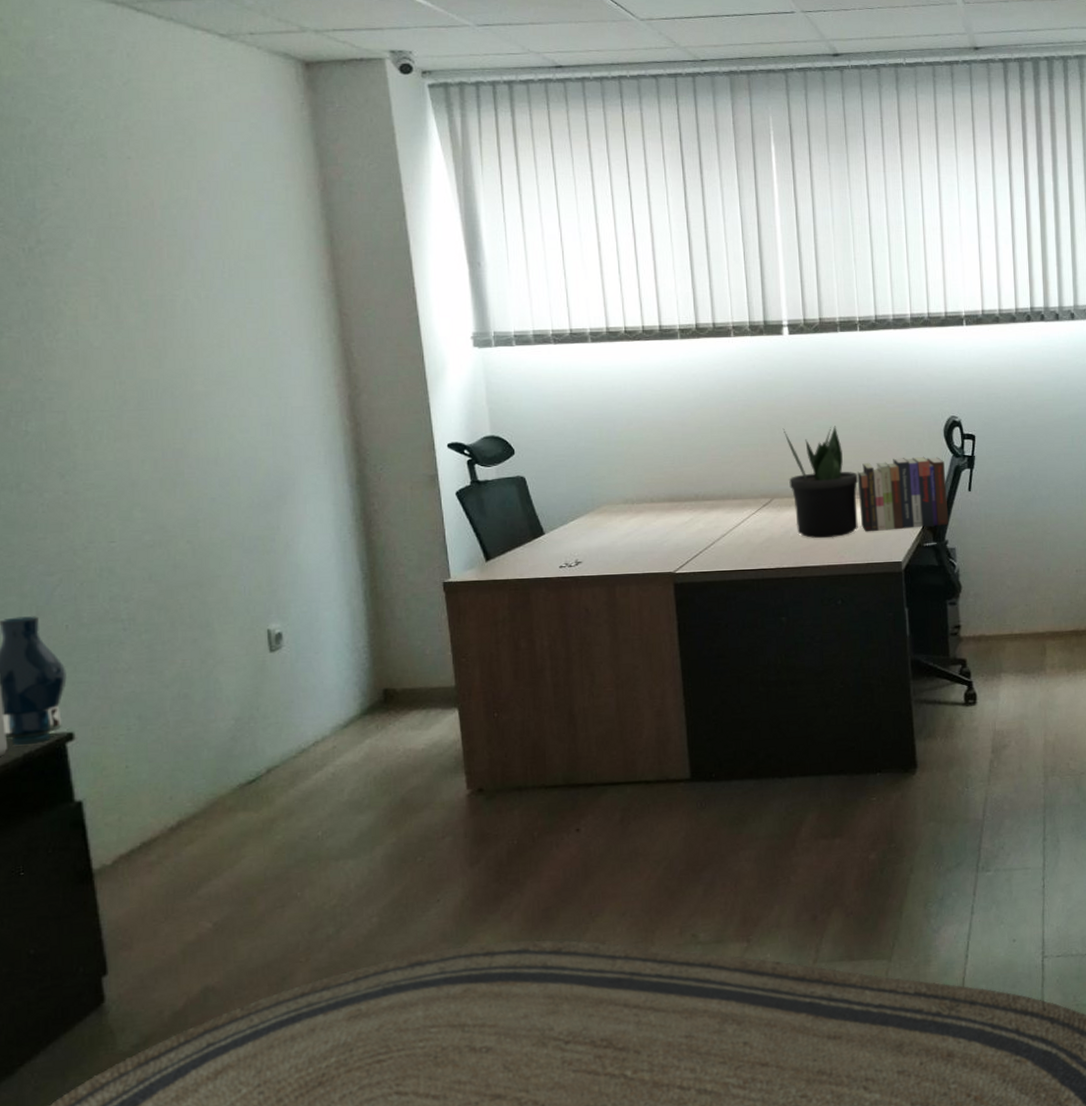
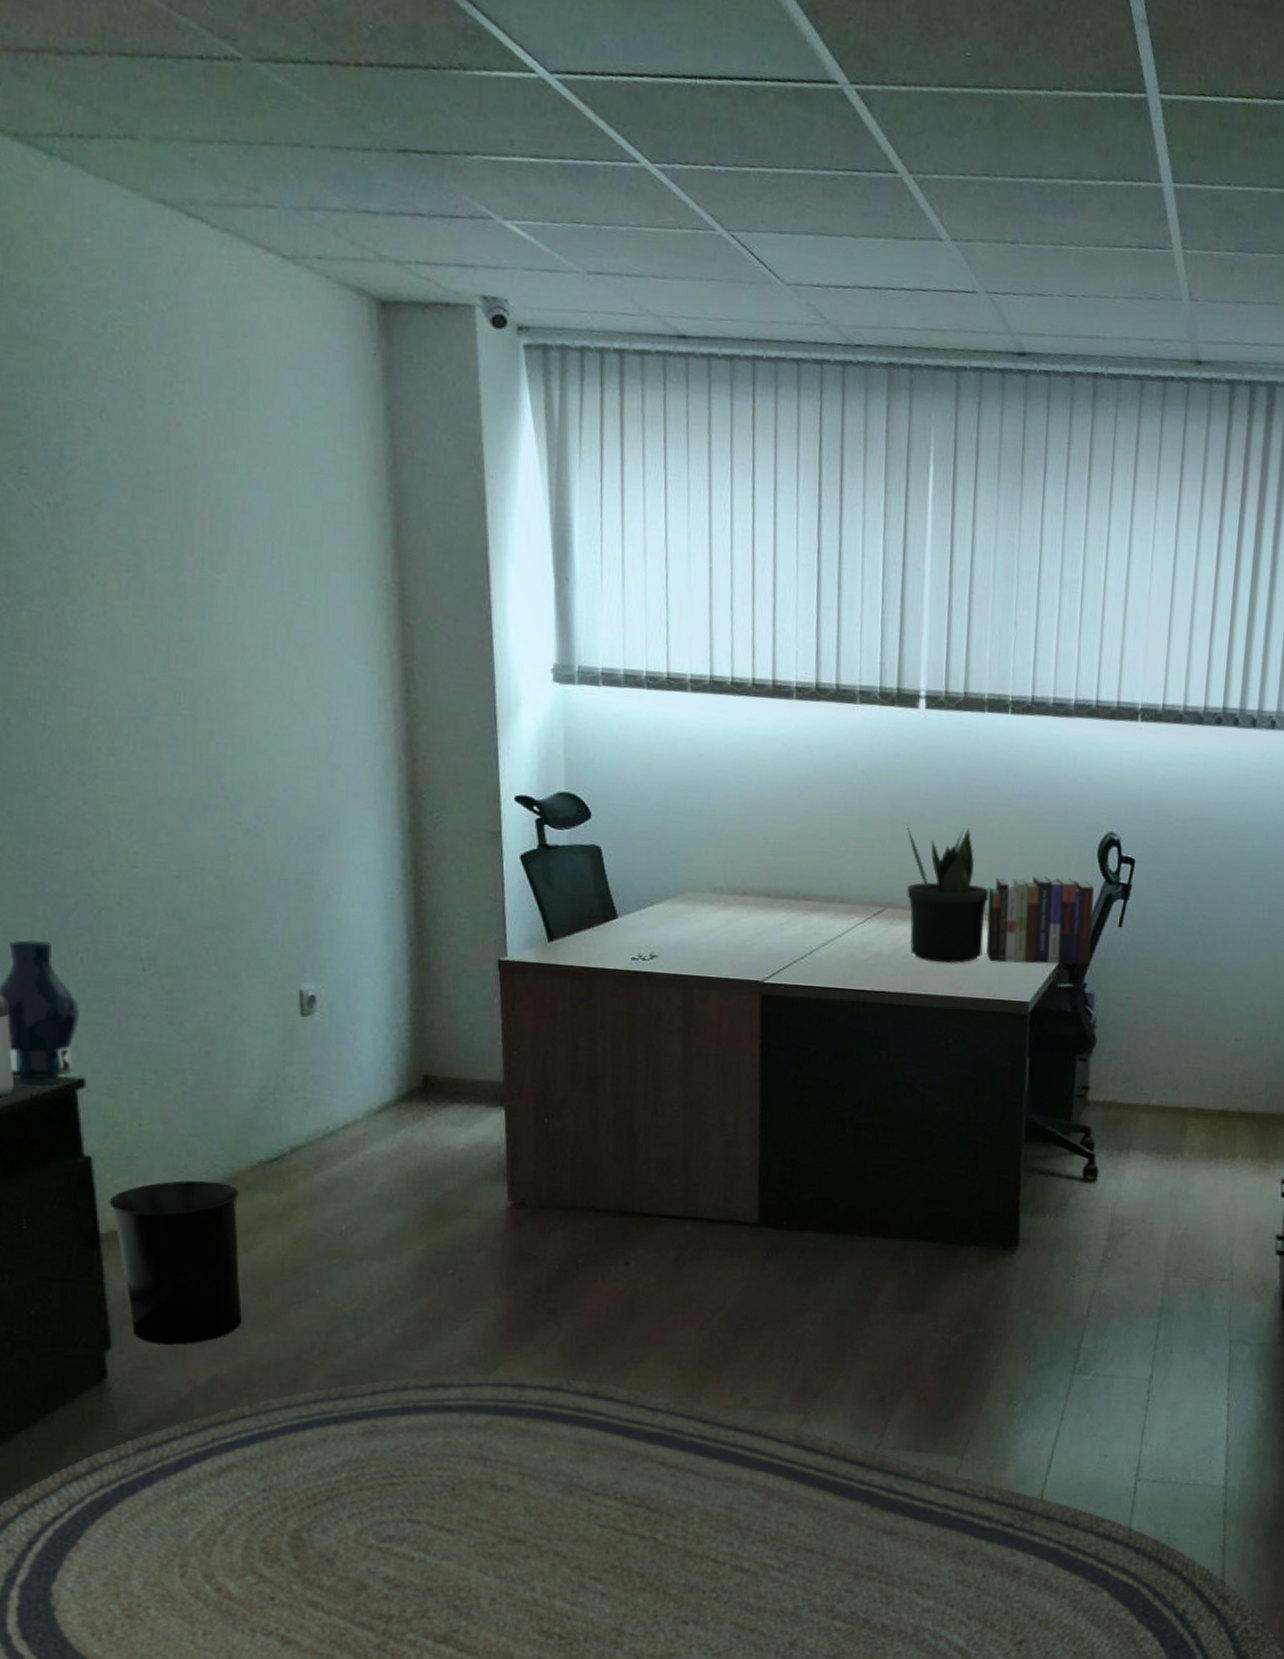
waste bin: none [100,808,230,964] -> present [109,1180,242,1345]

